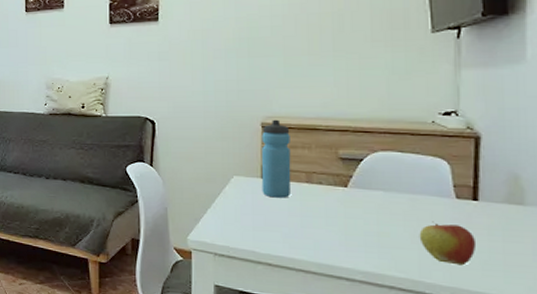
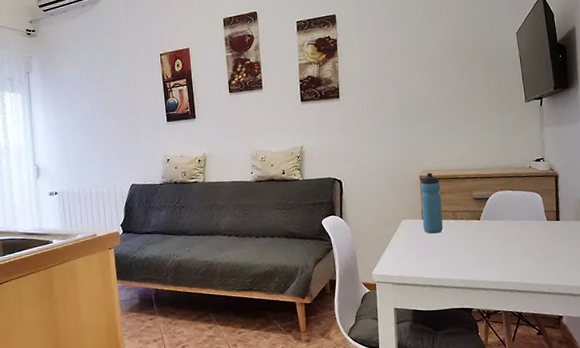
apple: present [419,223,477,266] -> none [526,239,561,268]

